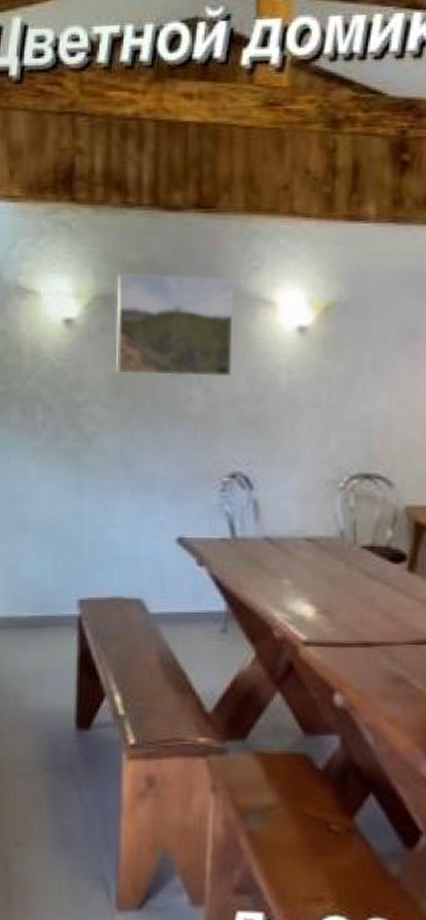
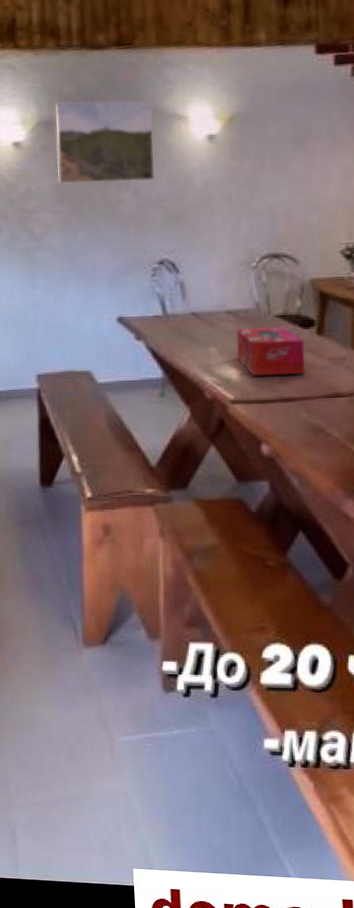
tissue box: none [314,558,392,616] -> present [236,327,305,376]

